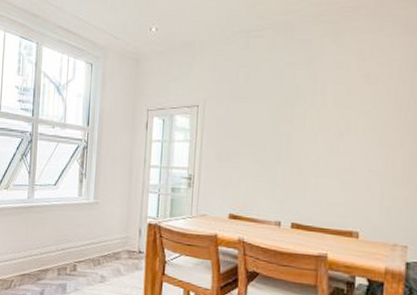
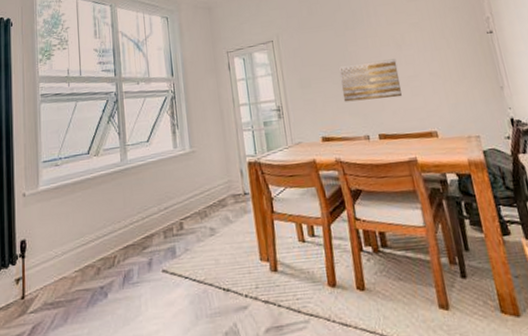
wall art: none [262,145,333,189] -> present [339,59,402,102]

